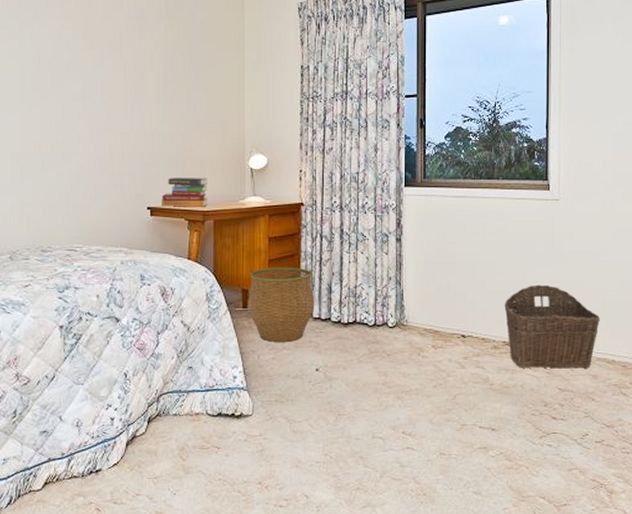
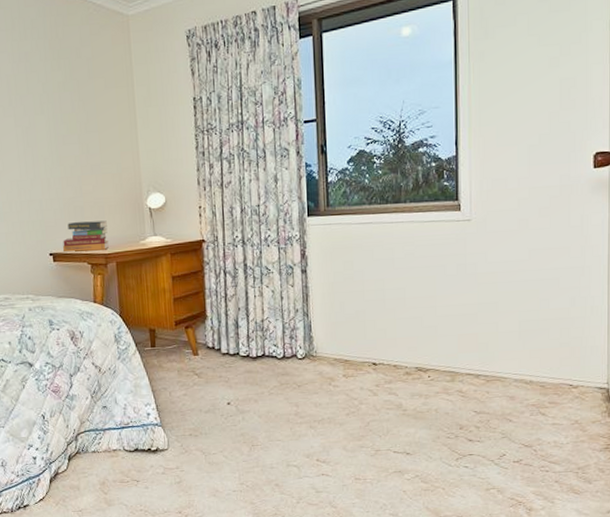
basket: present [247,267,315,343] -> none [155,304,223,380]
wicker basket: present [504,284,600,369] -> none [415,308,516,393]

